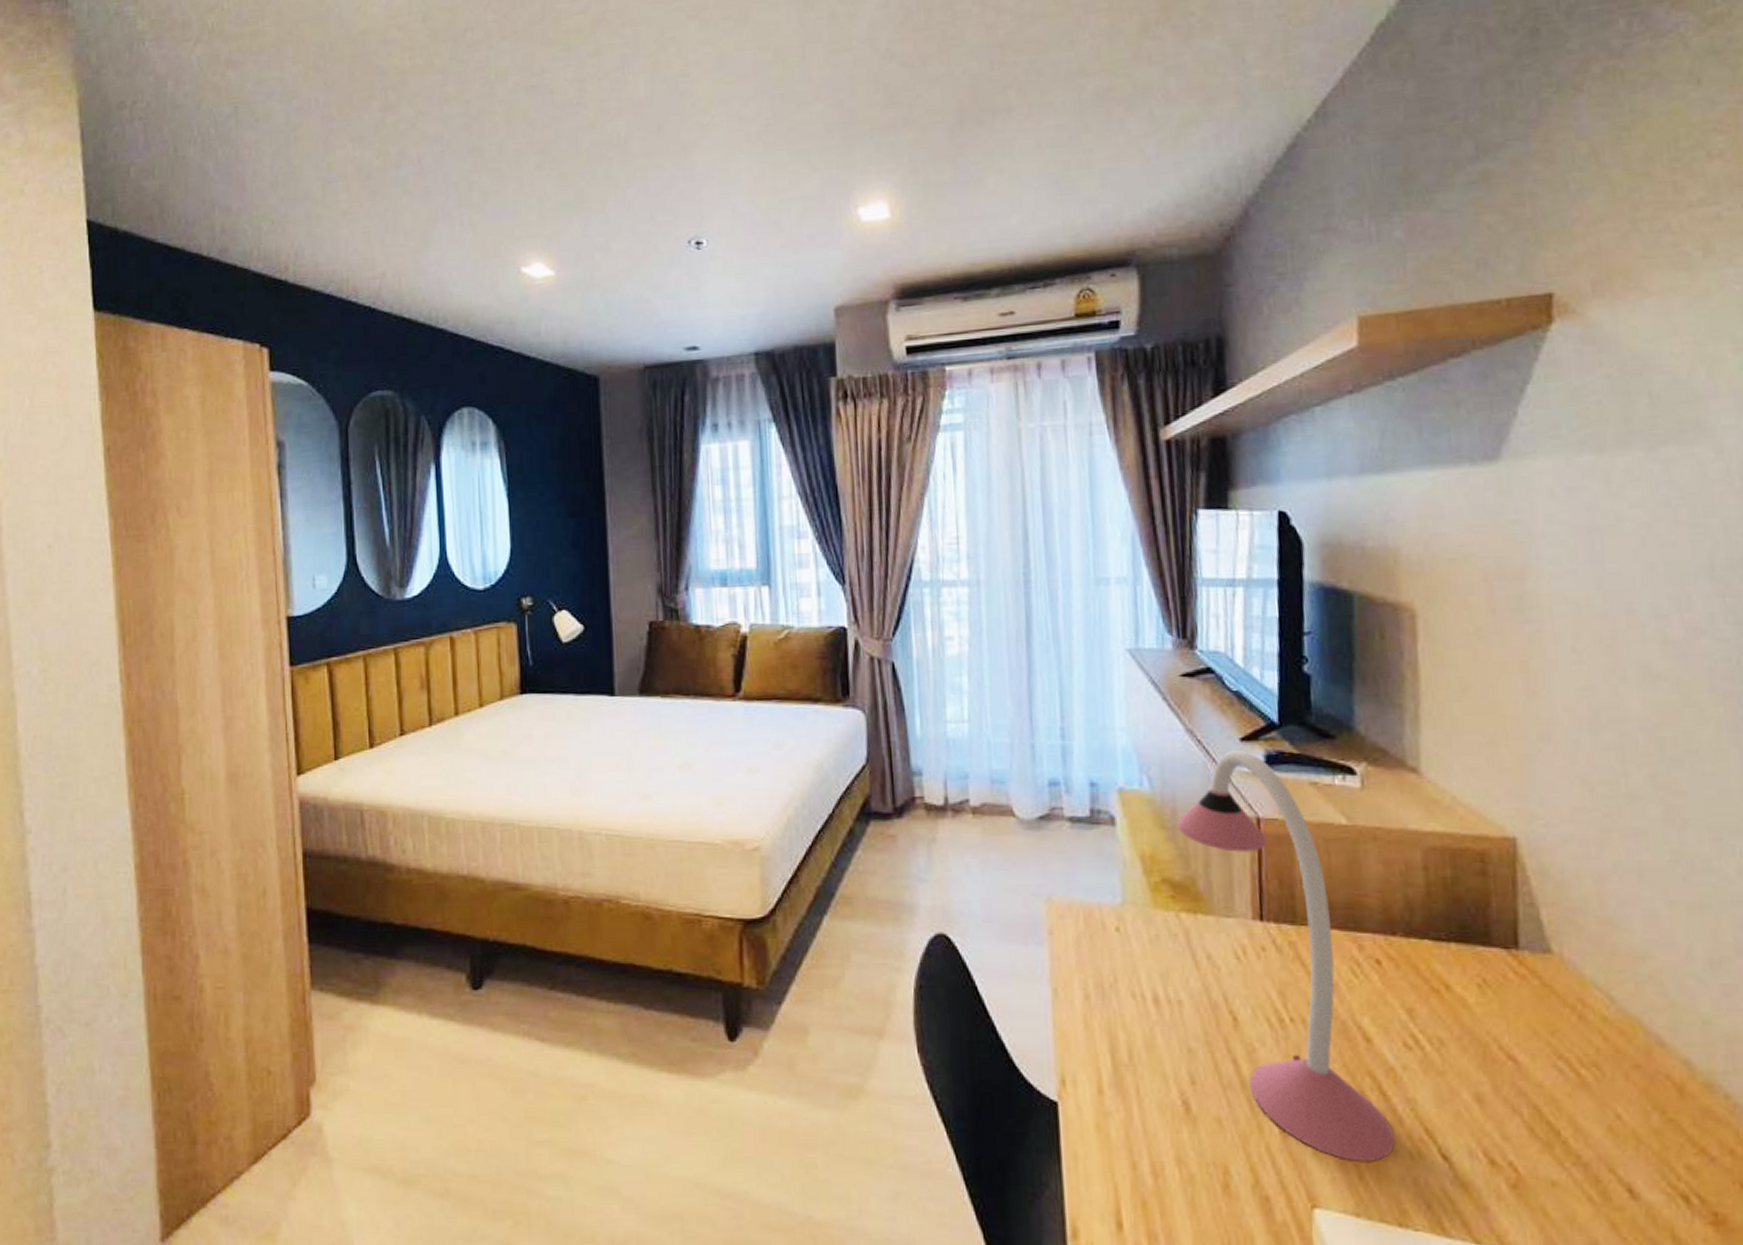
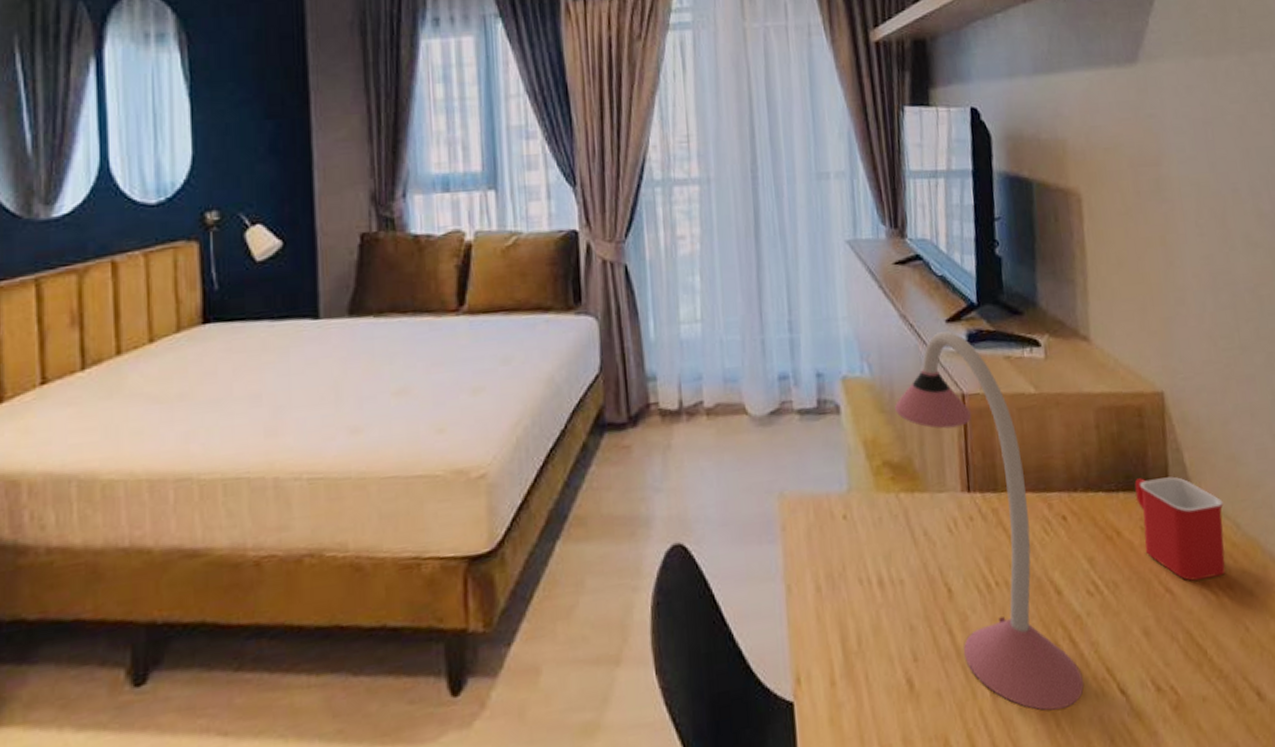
mug: none [1472,930,1593,1052] -> present [1135,476,1225,581]

